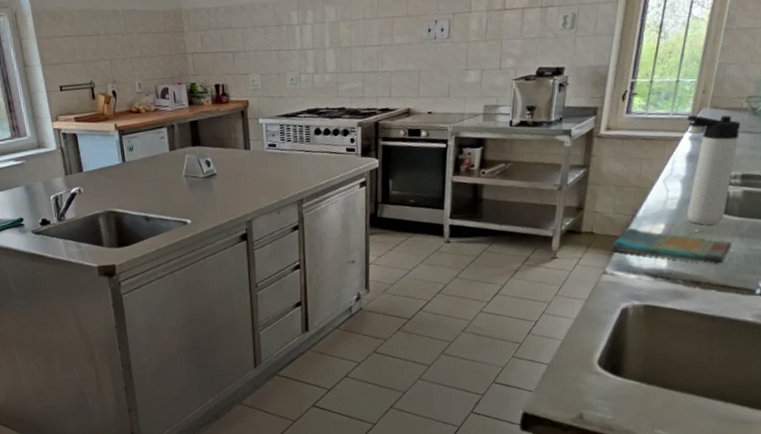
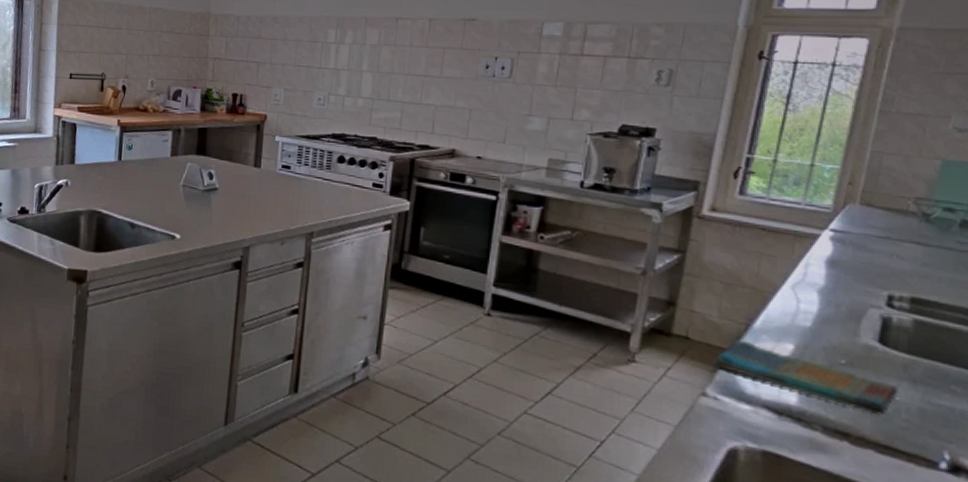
thermos bottle: present [687,115,741,225] -> none [827,209,907,358]

